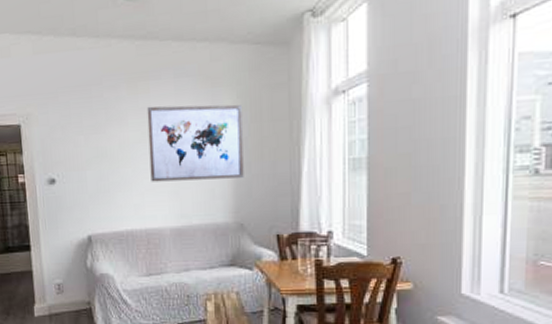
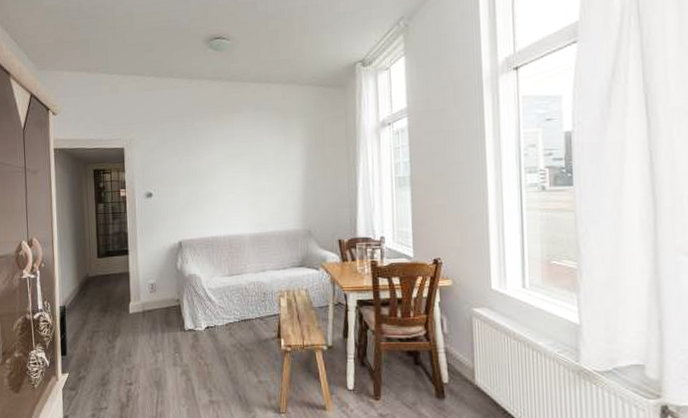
wall art: present [147,104,244,182] -> none [230,133,311,196]

